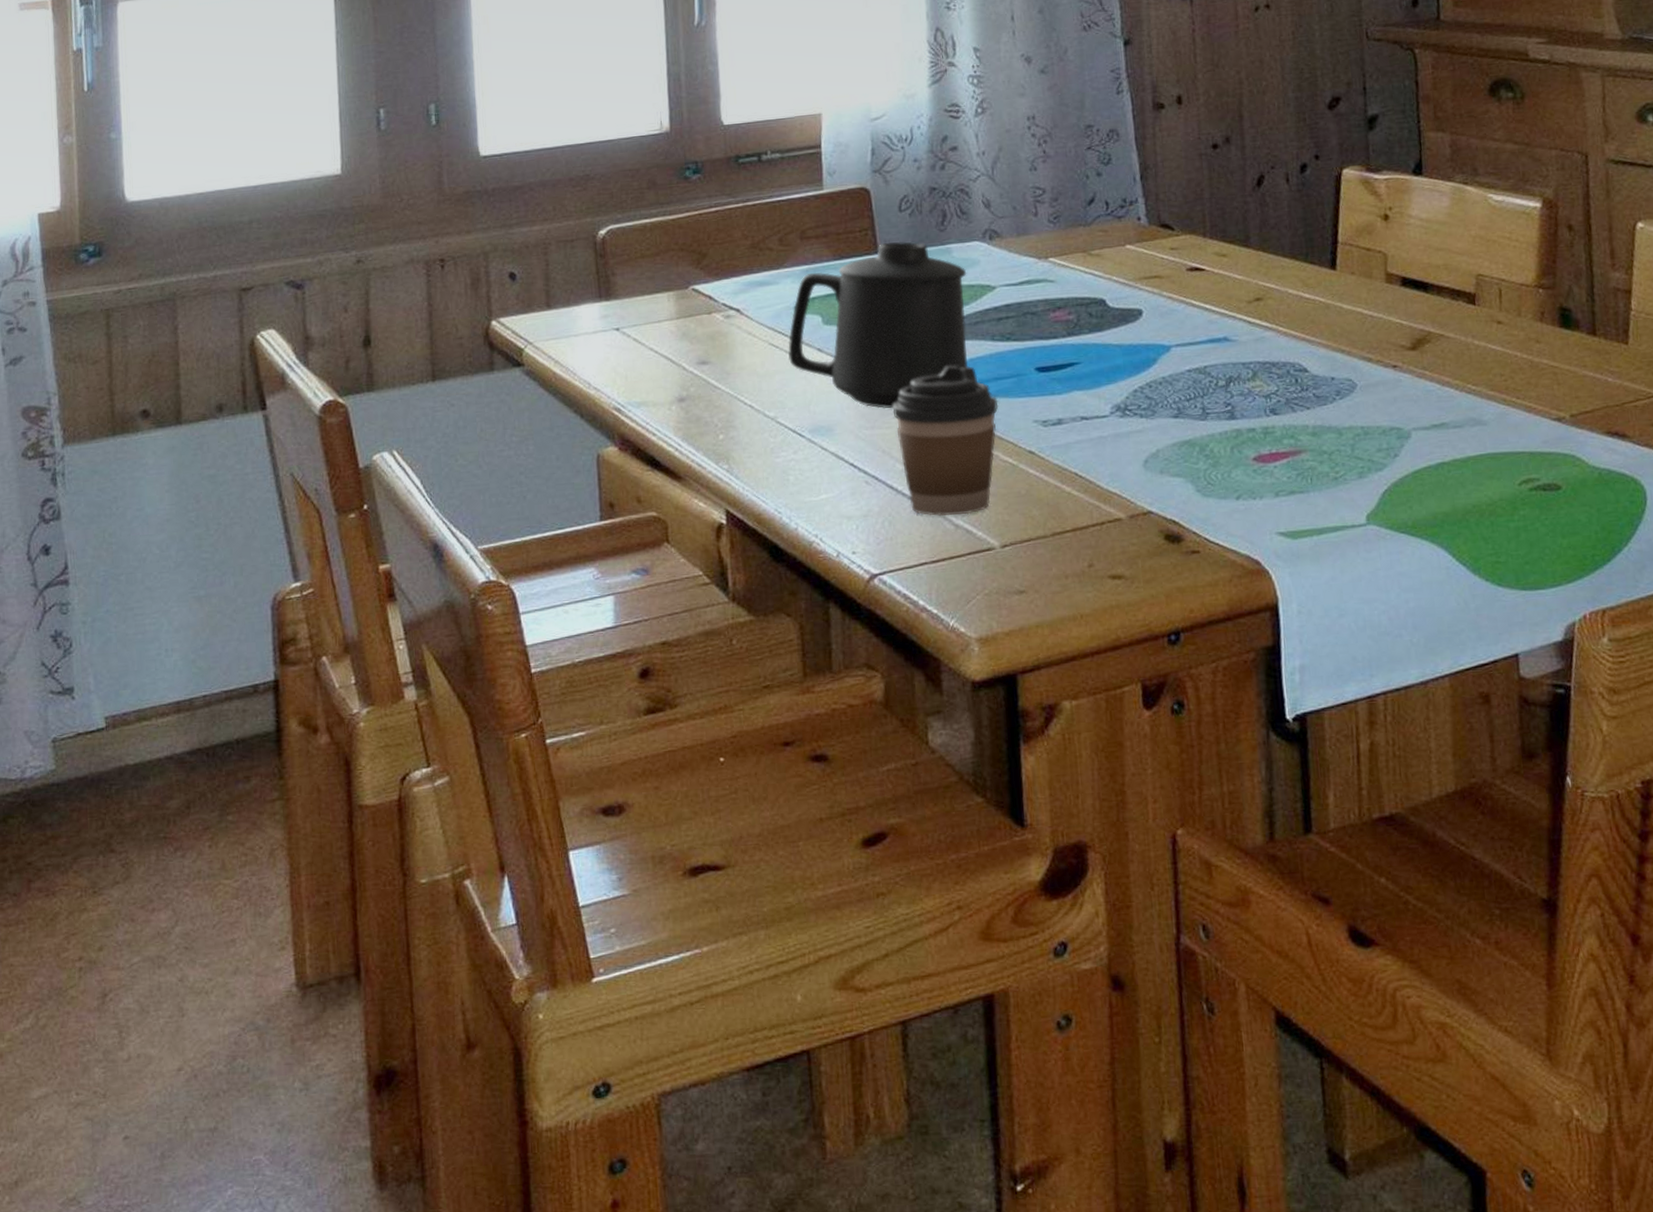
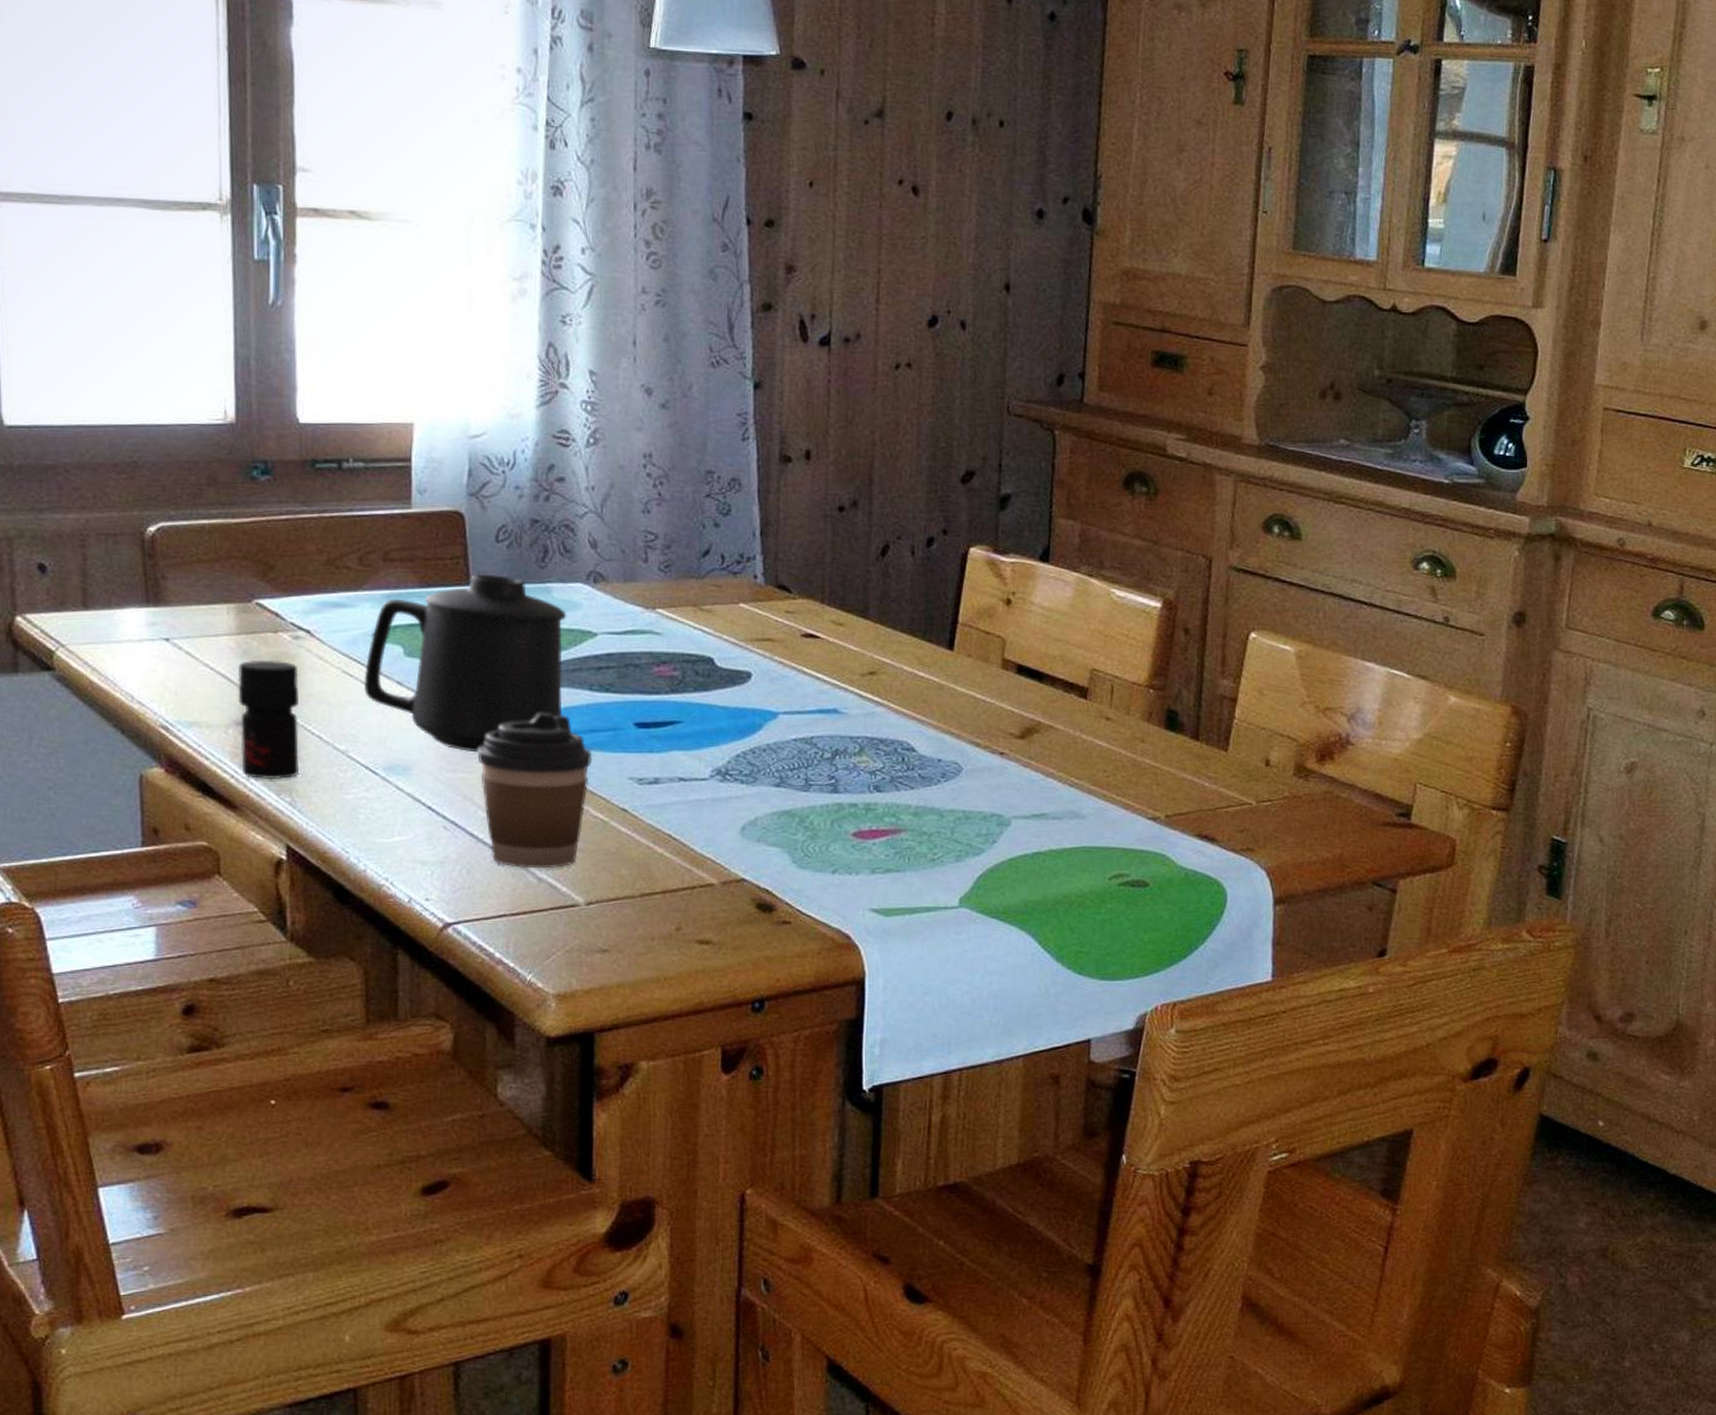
jar: none [678,339,734,450] -> present [237,659,299,780]

